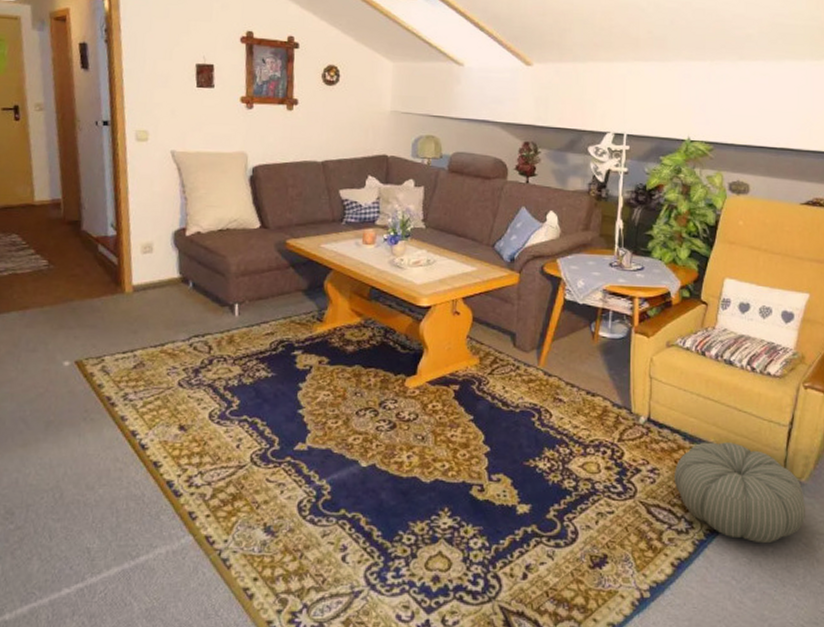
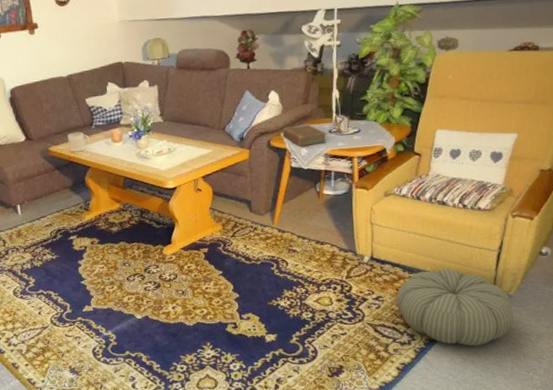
mug: none [310,226,338,250] -> present [67,131,91,152]
book: none [558,253,607,279] -> present [282,124,327,148]

